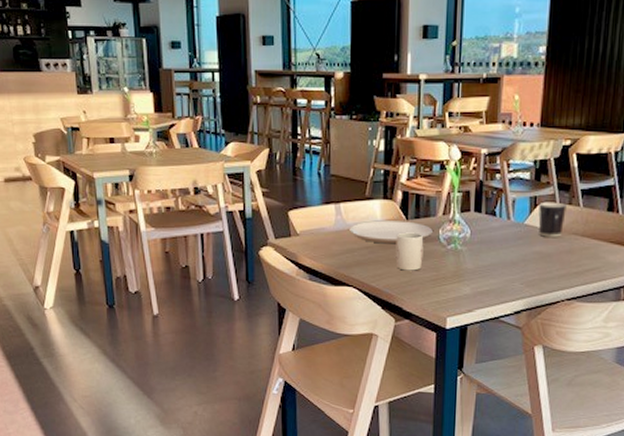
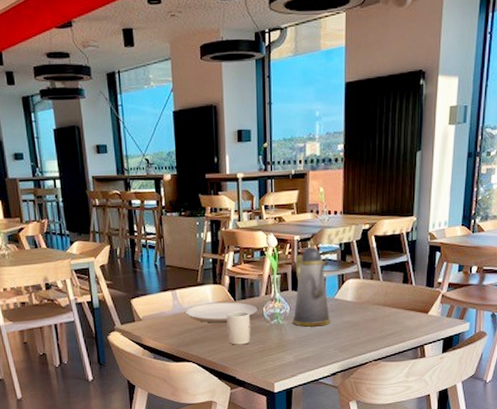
coffee pot: none [473,153,522,256] -> present [292,239,331,327]
mug: present [538,201,567,237] -> none [346,278,369,308]

